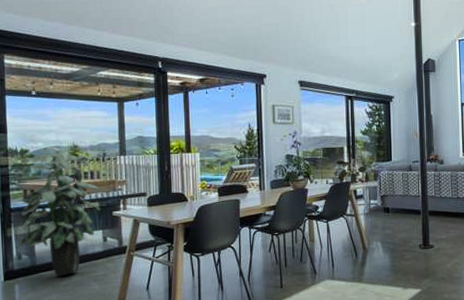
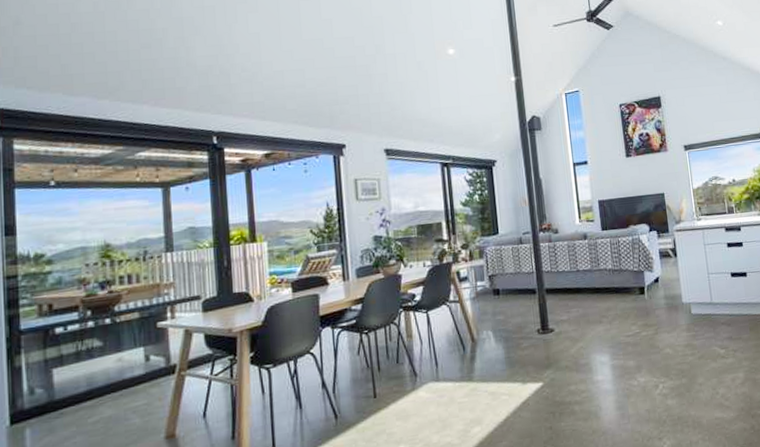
indoor plant: present [20,147,101,276] -> none [32,248,142,412]

